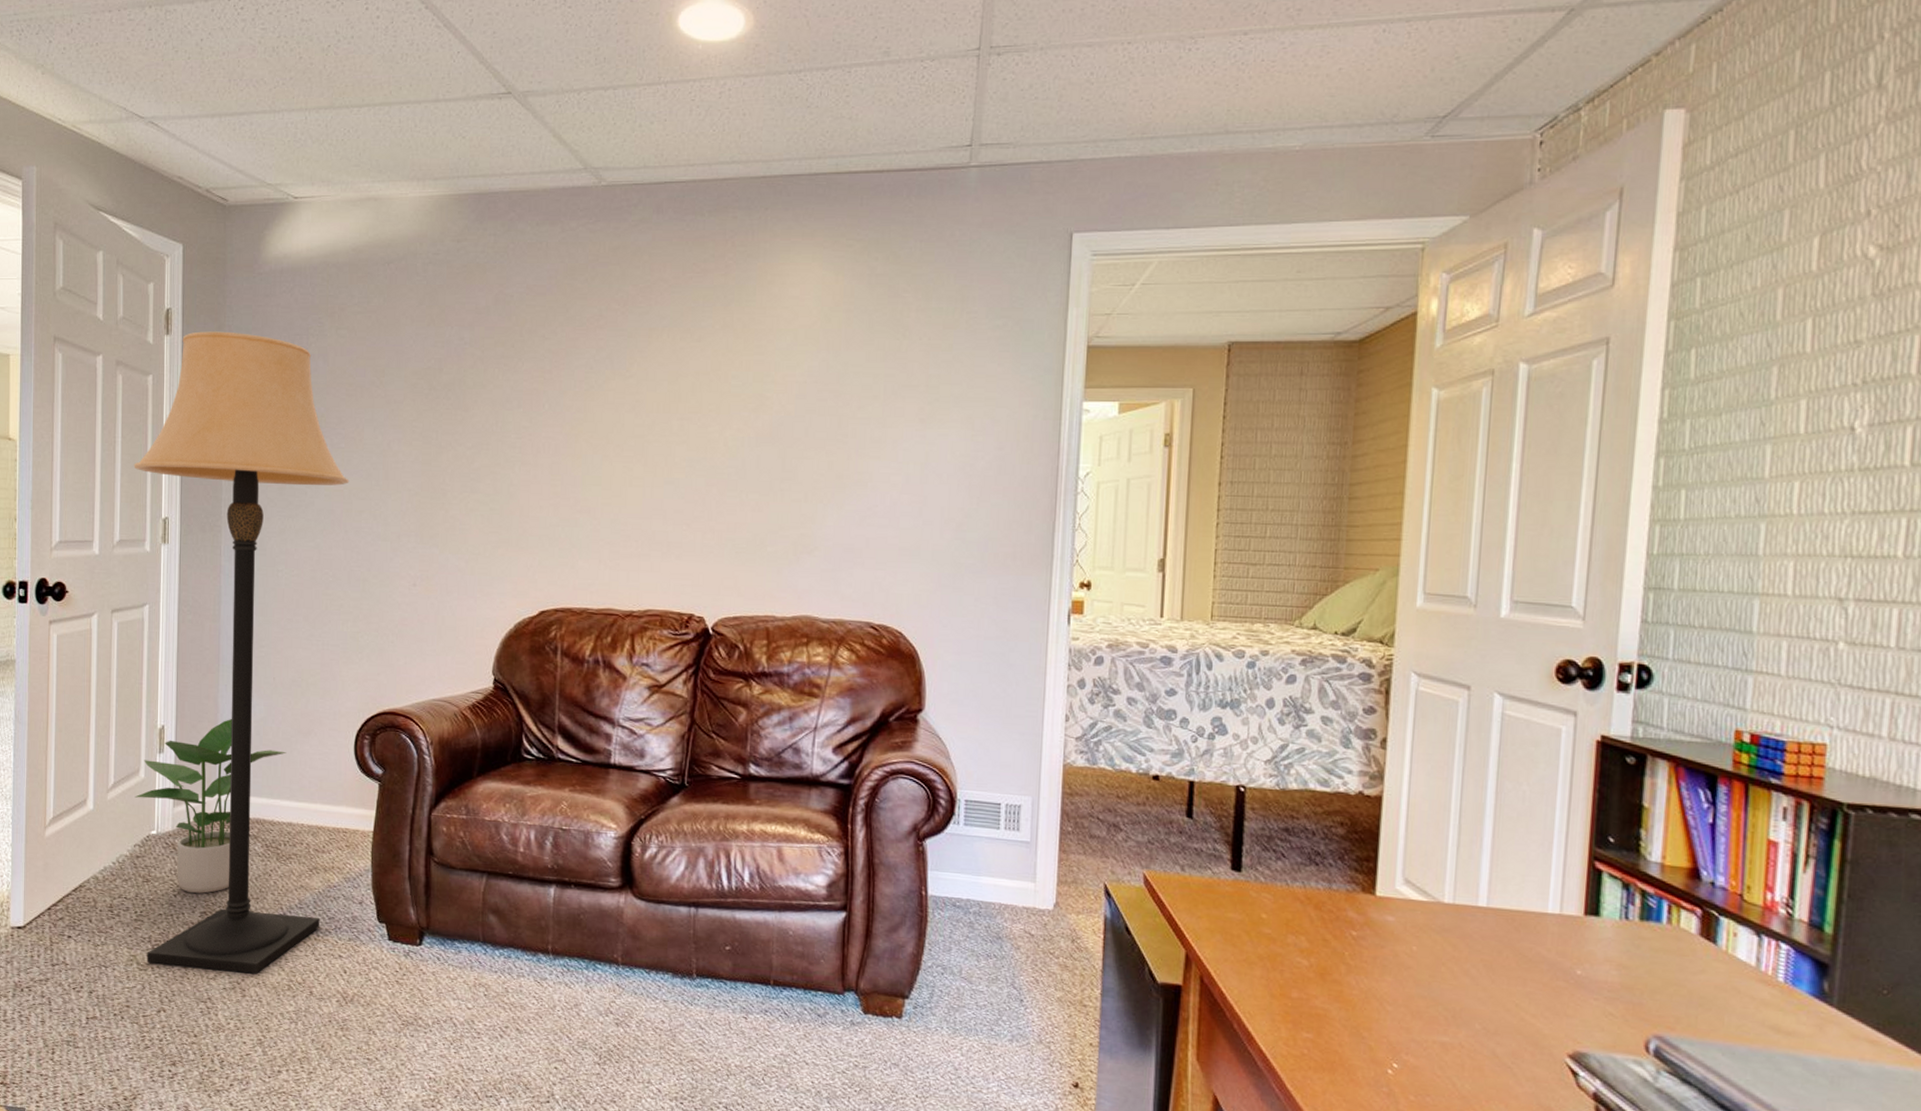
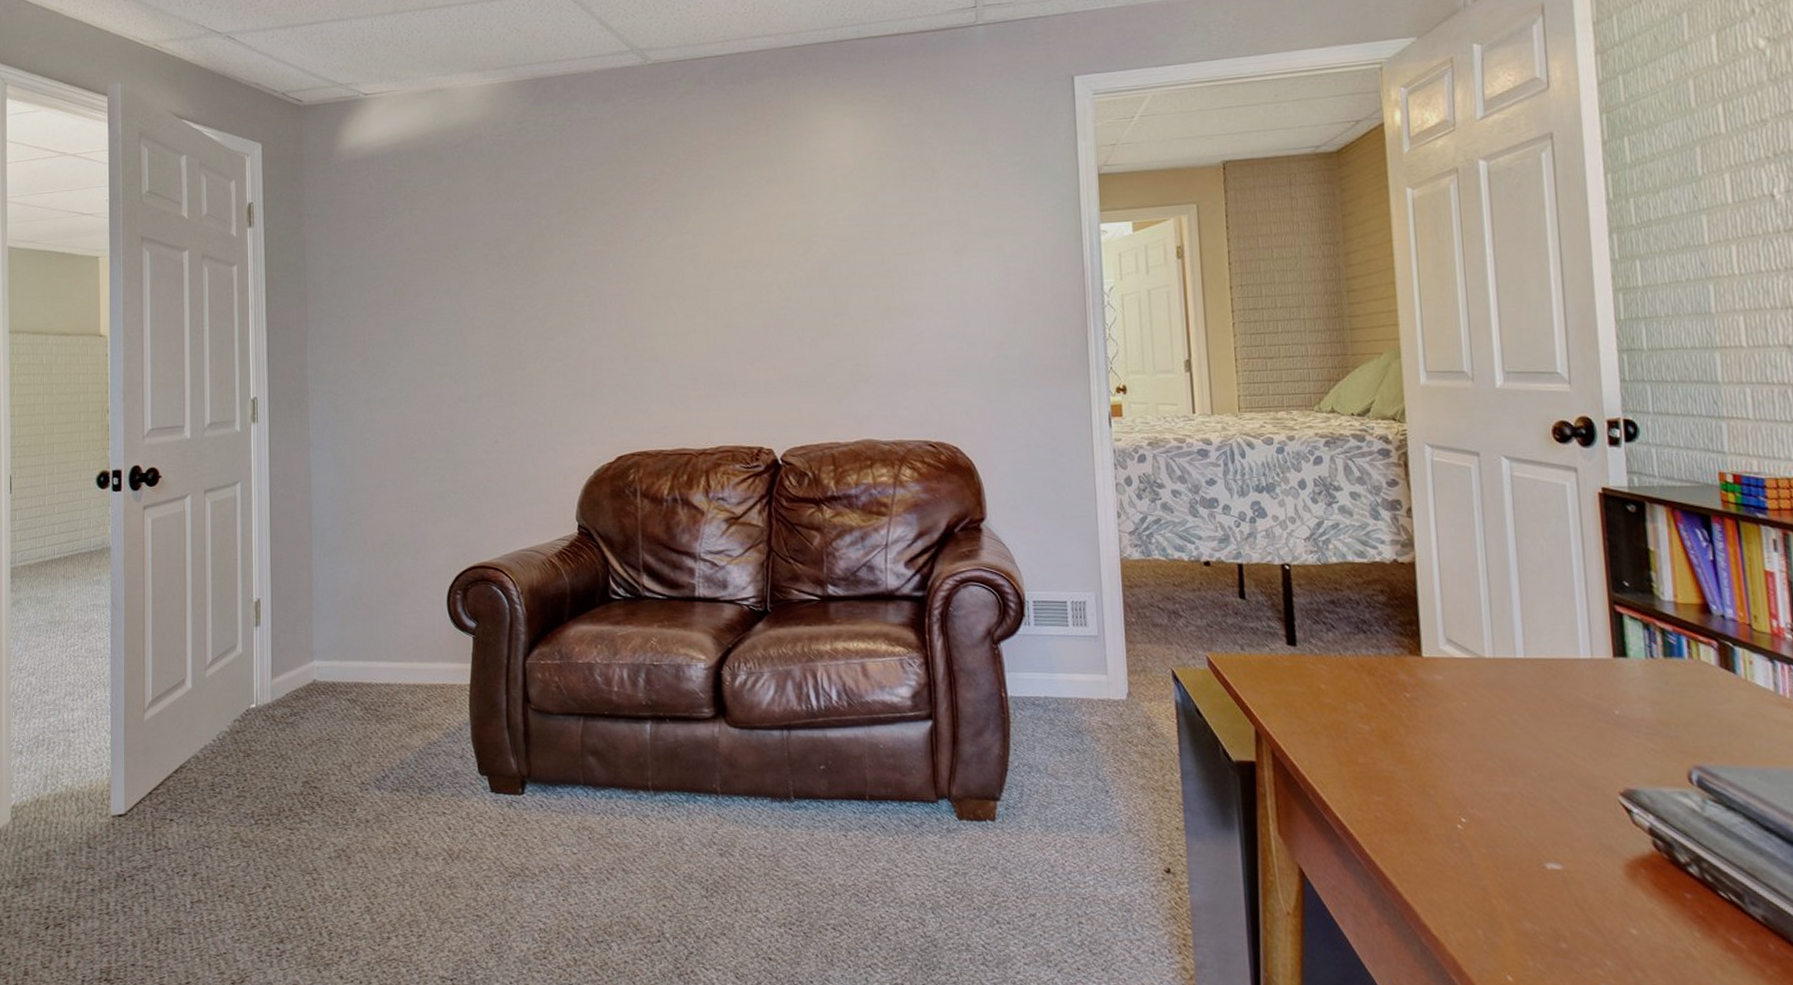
lamp: present [133,331,350,974] -> none [221,220,430,840]
potted plant: present [134,719,287,894] -> none [233,587,382,763]

